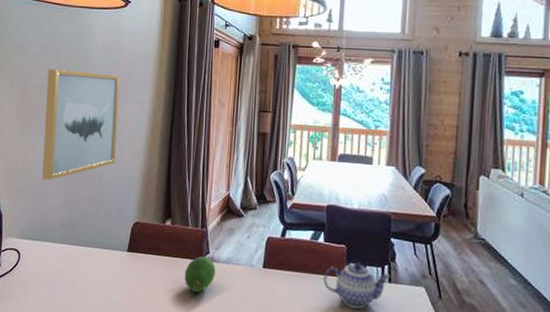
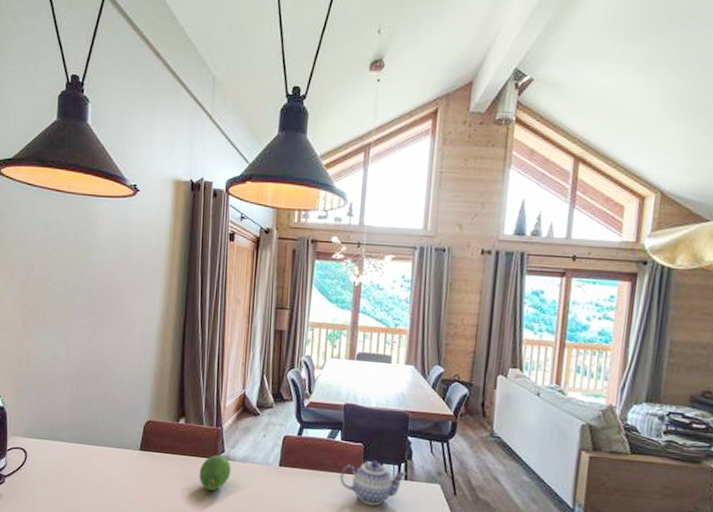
wall art: present [42,68,120,180] -> none [48,260,129,378]

